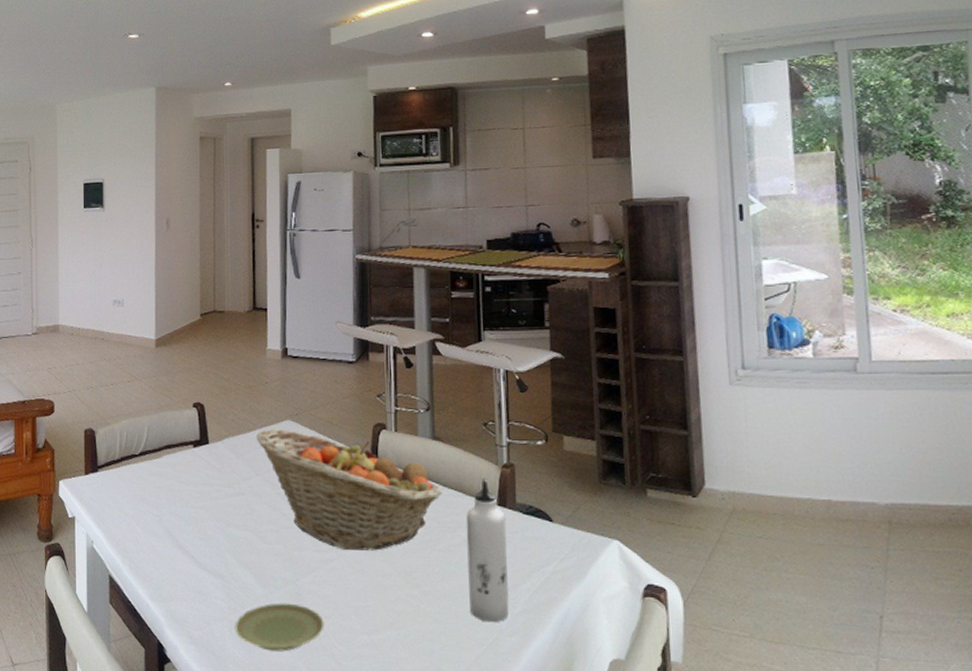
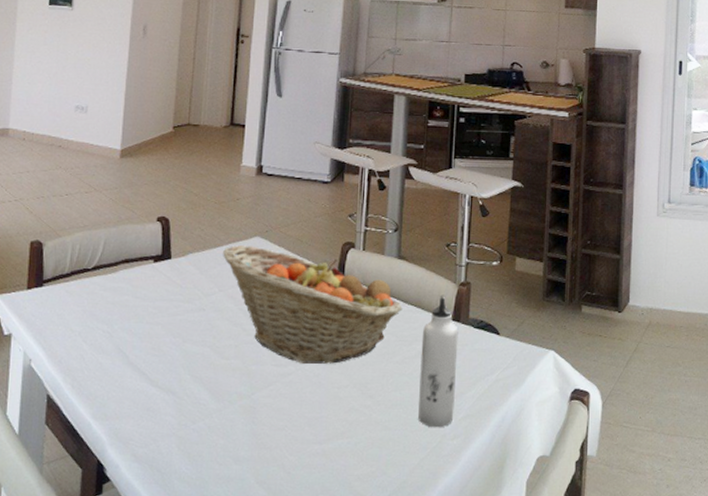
plate: present [235,603,324,652] -> none [183,417,277,464]

